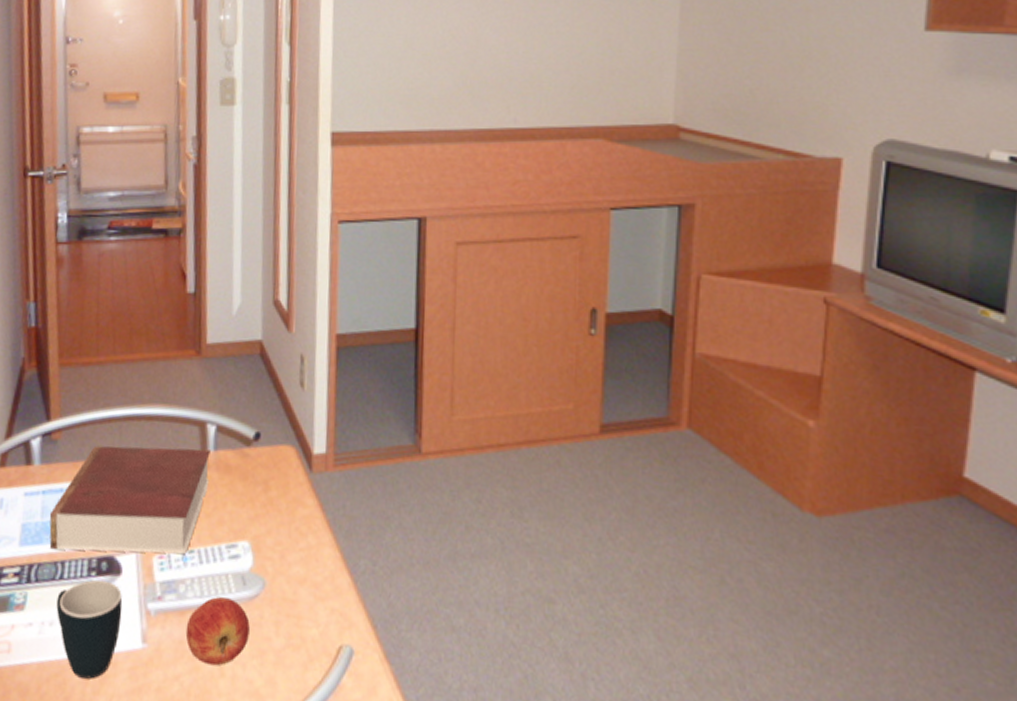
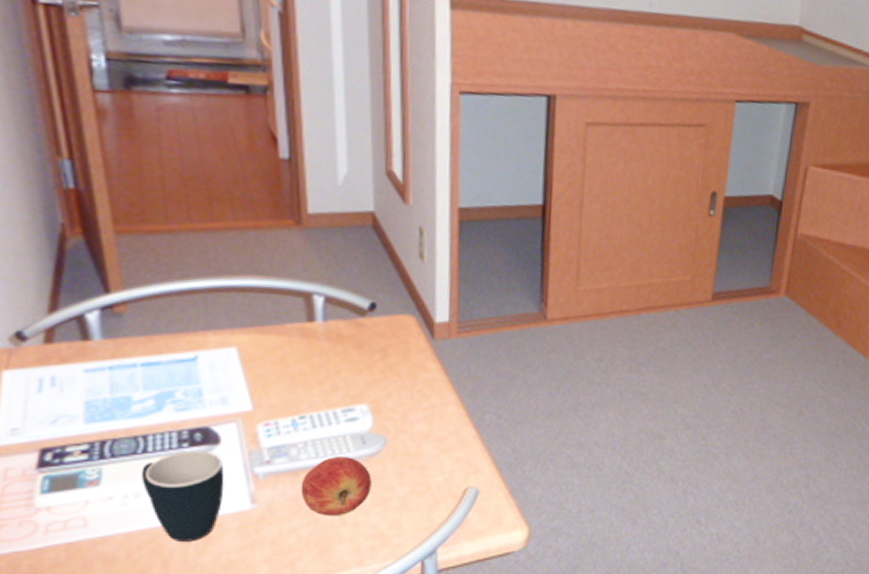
book: present [49,445,212,554] -> none [121,318,320,425]

